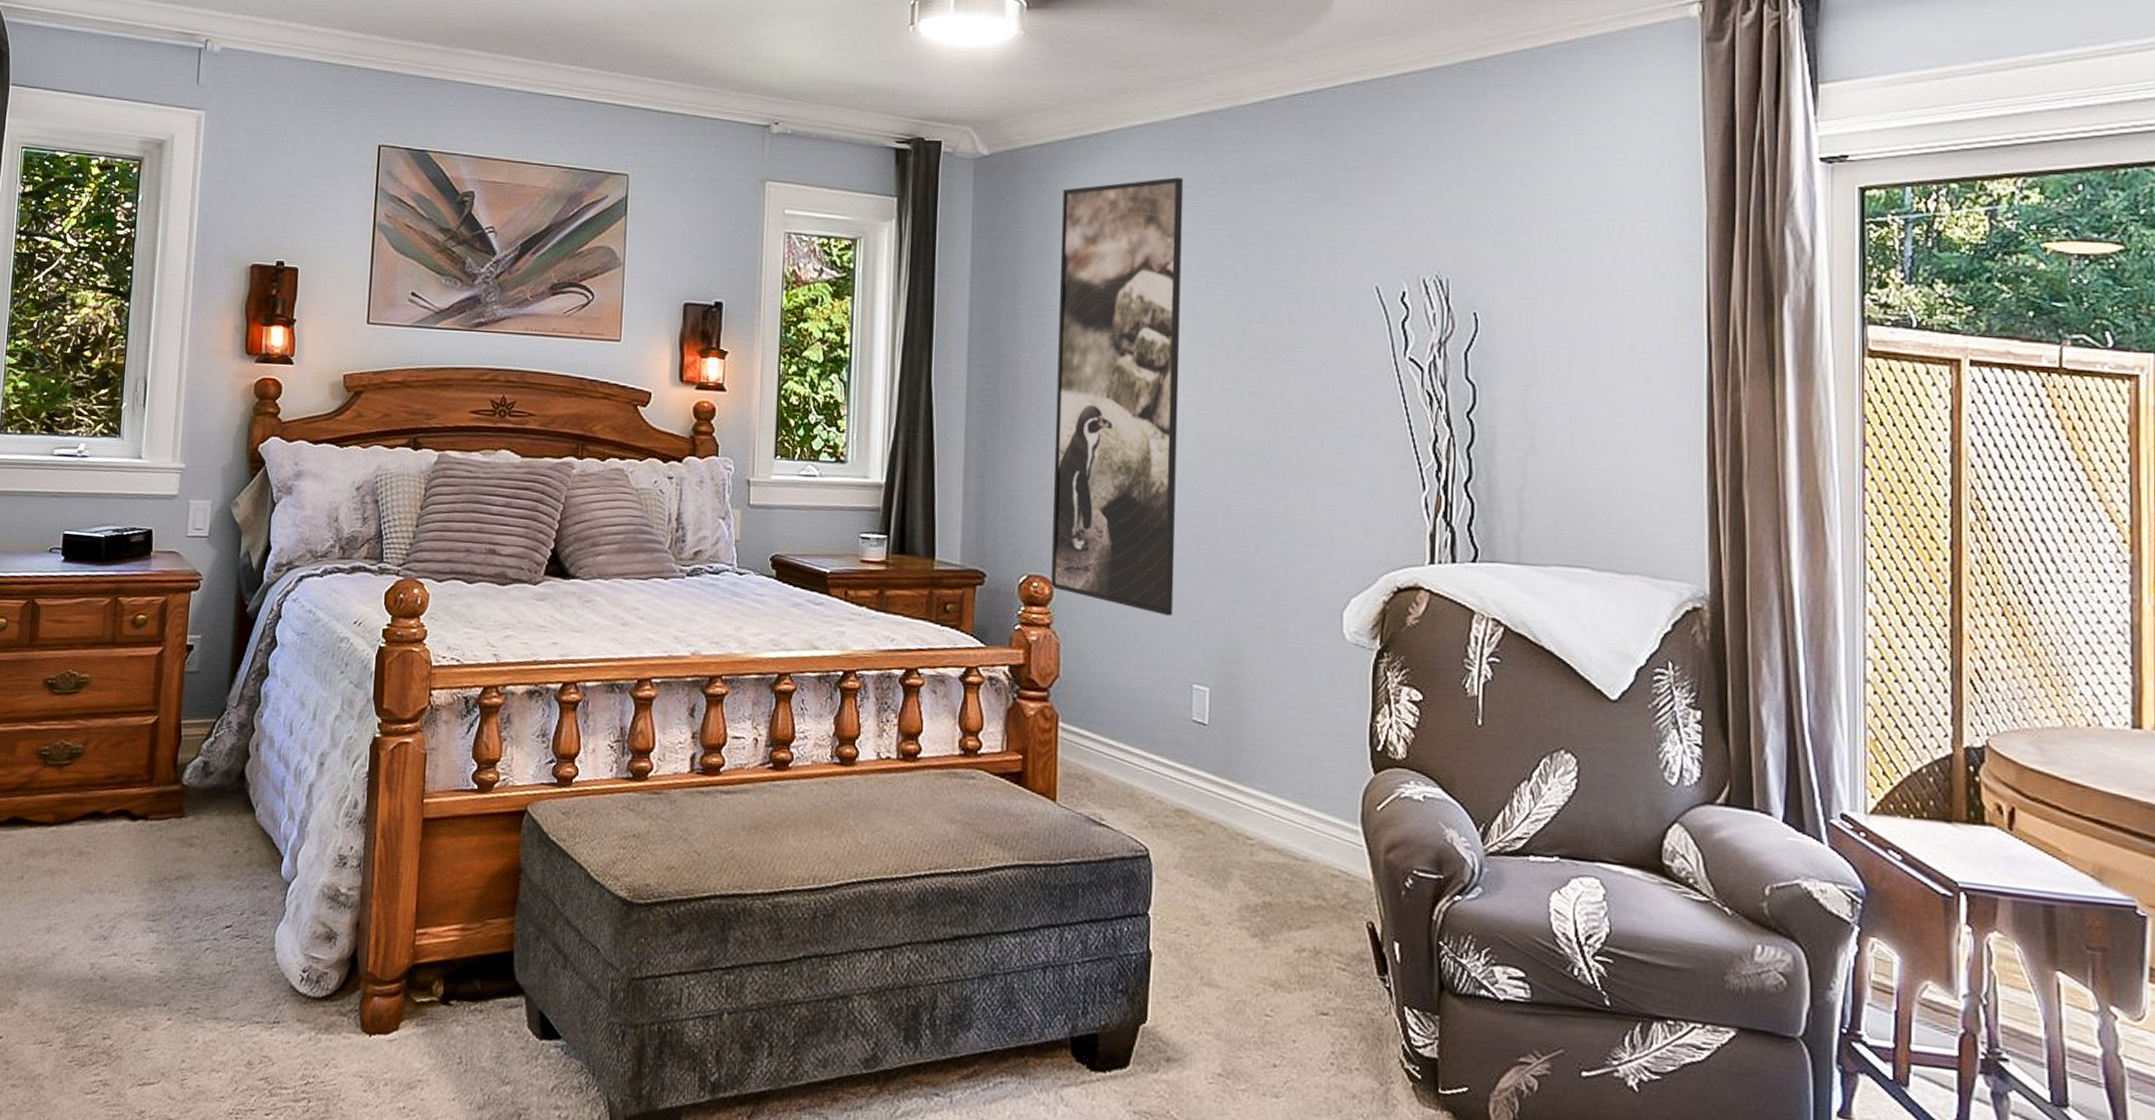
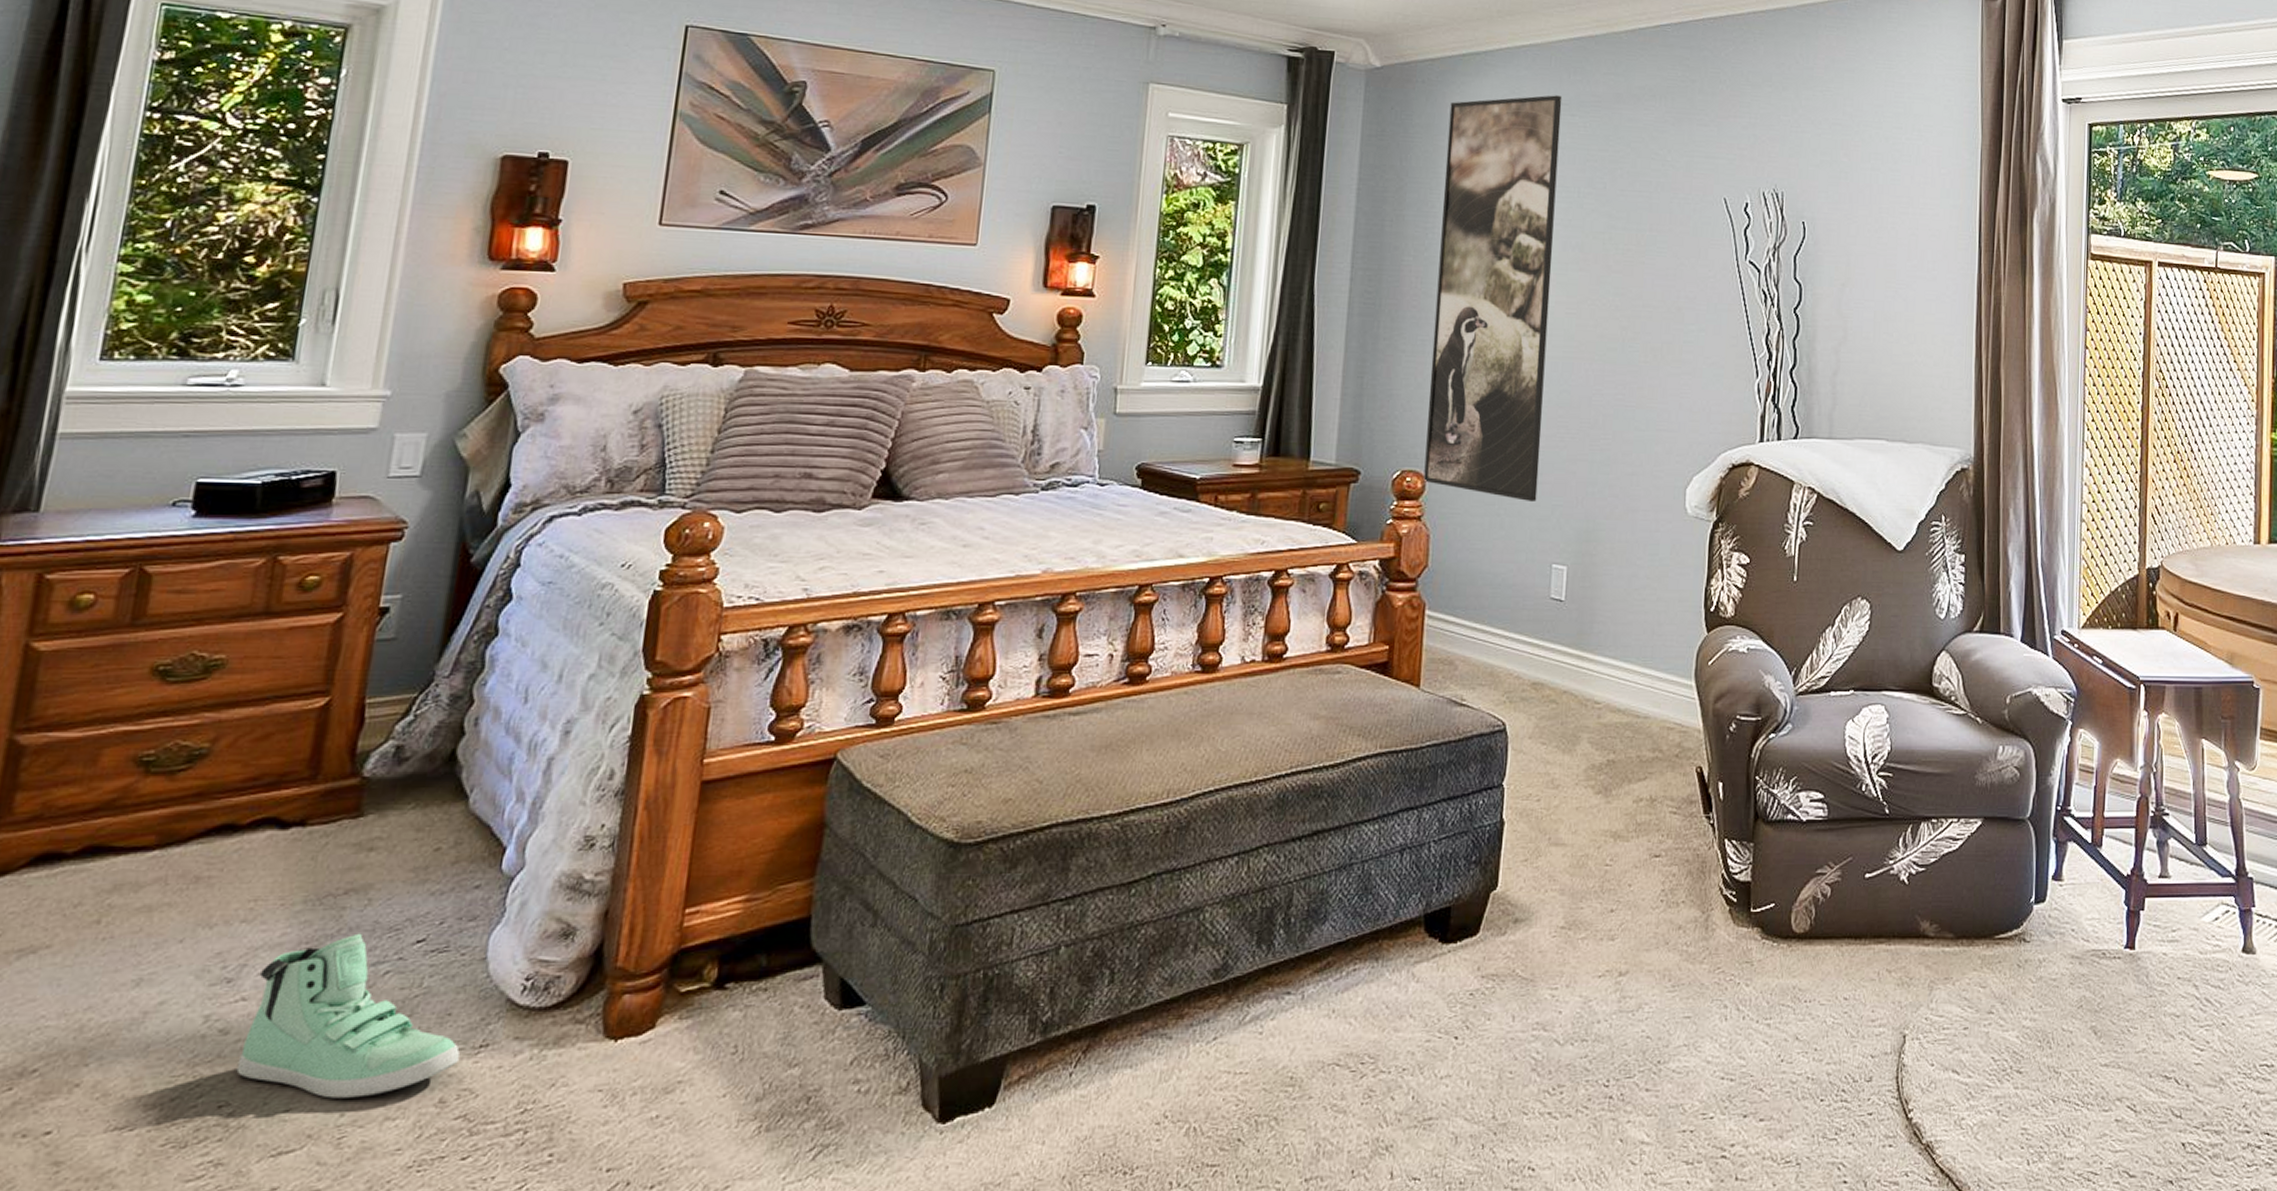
sneaker: none [113,913,260,1050] -> present [236,933,460,1099]

